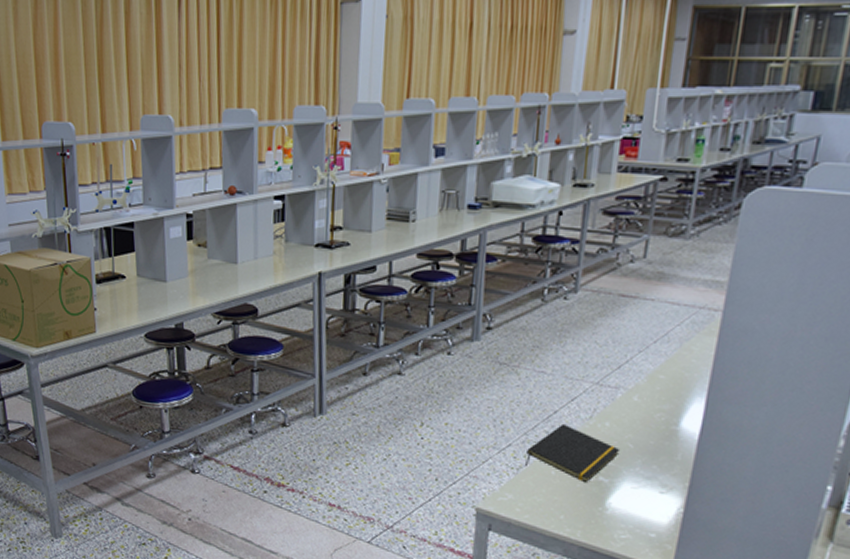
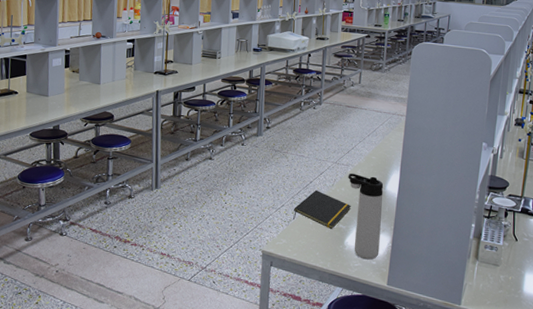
thermos bottle: none [616,399,677,531] -> present [348,173,384,260]

